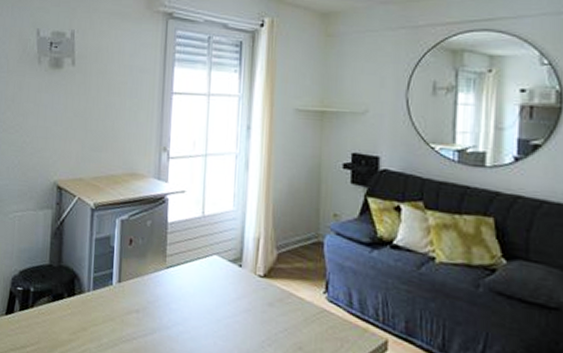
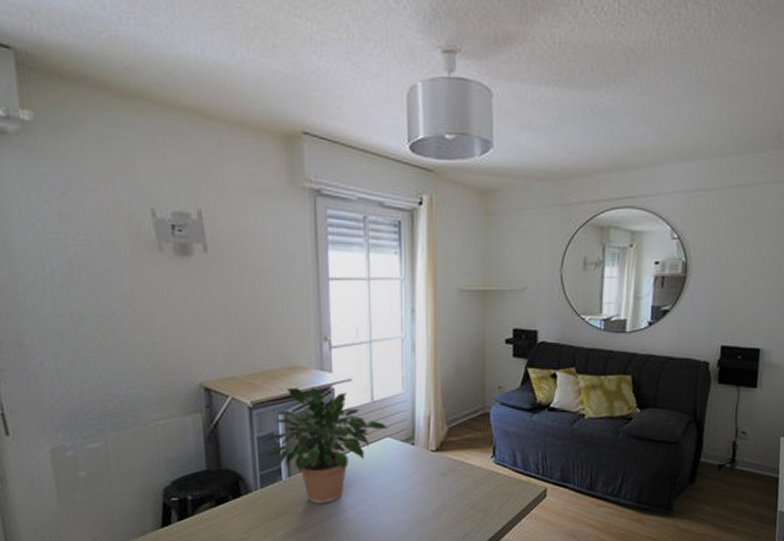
potted plant: none [97,194,216,317] -> present [260,386,388,504]

